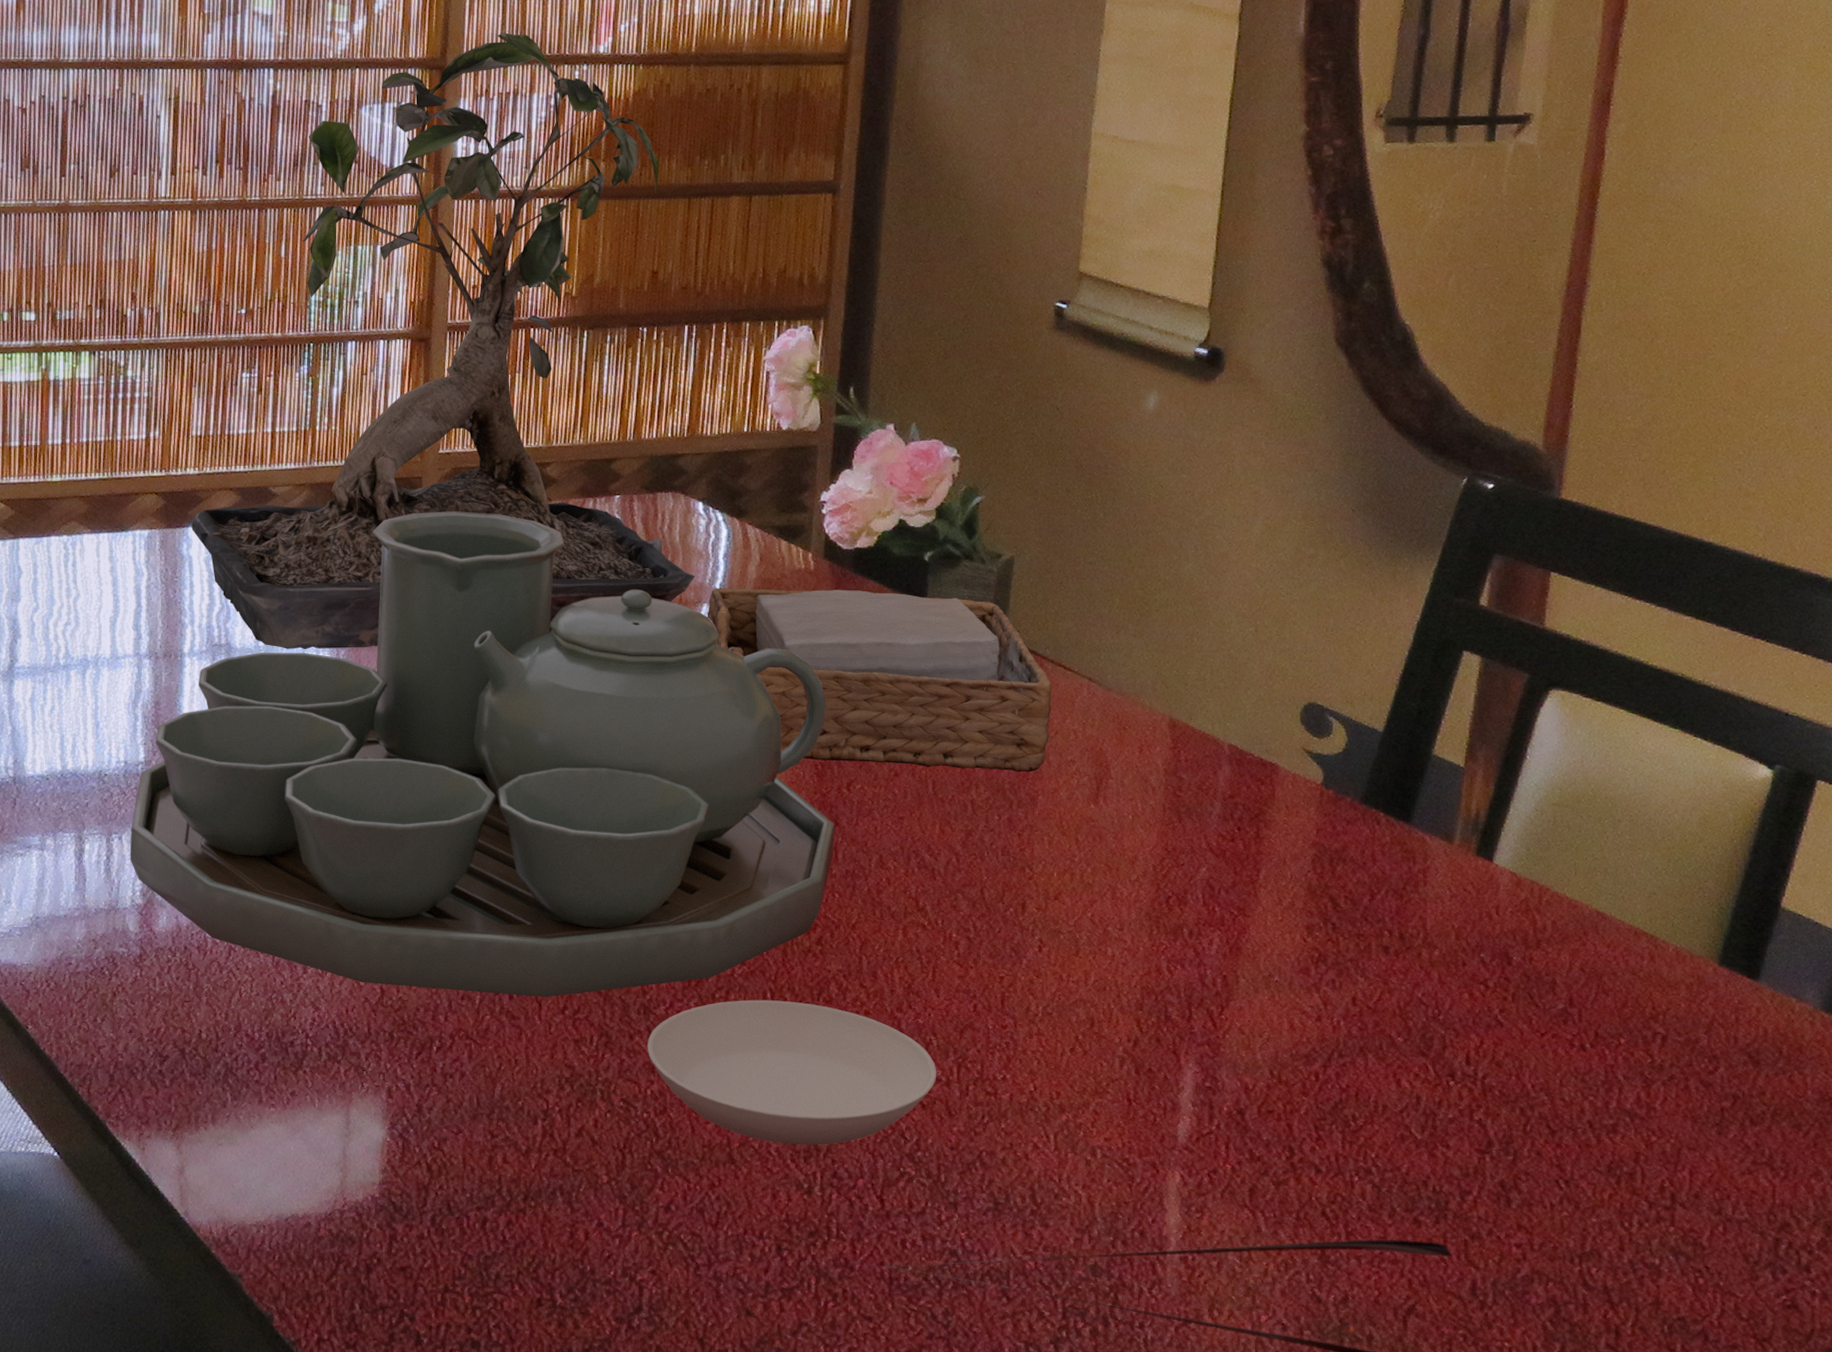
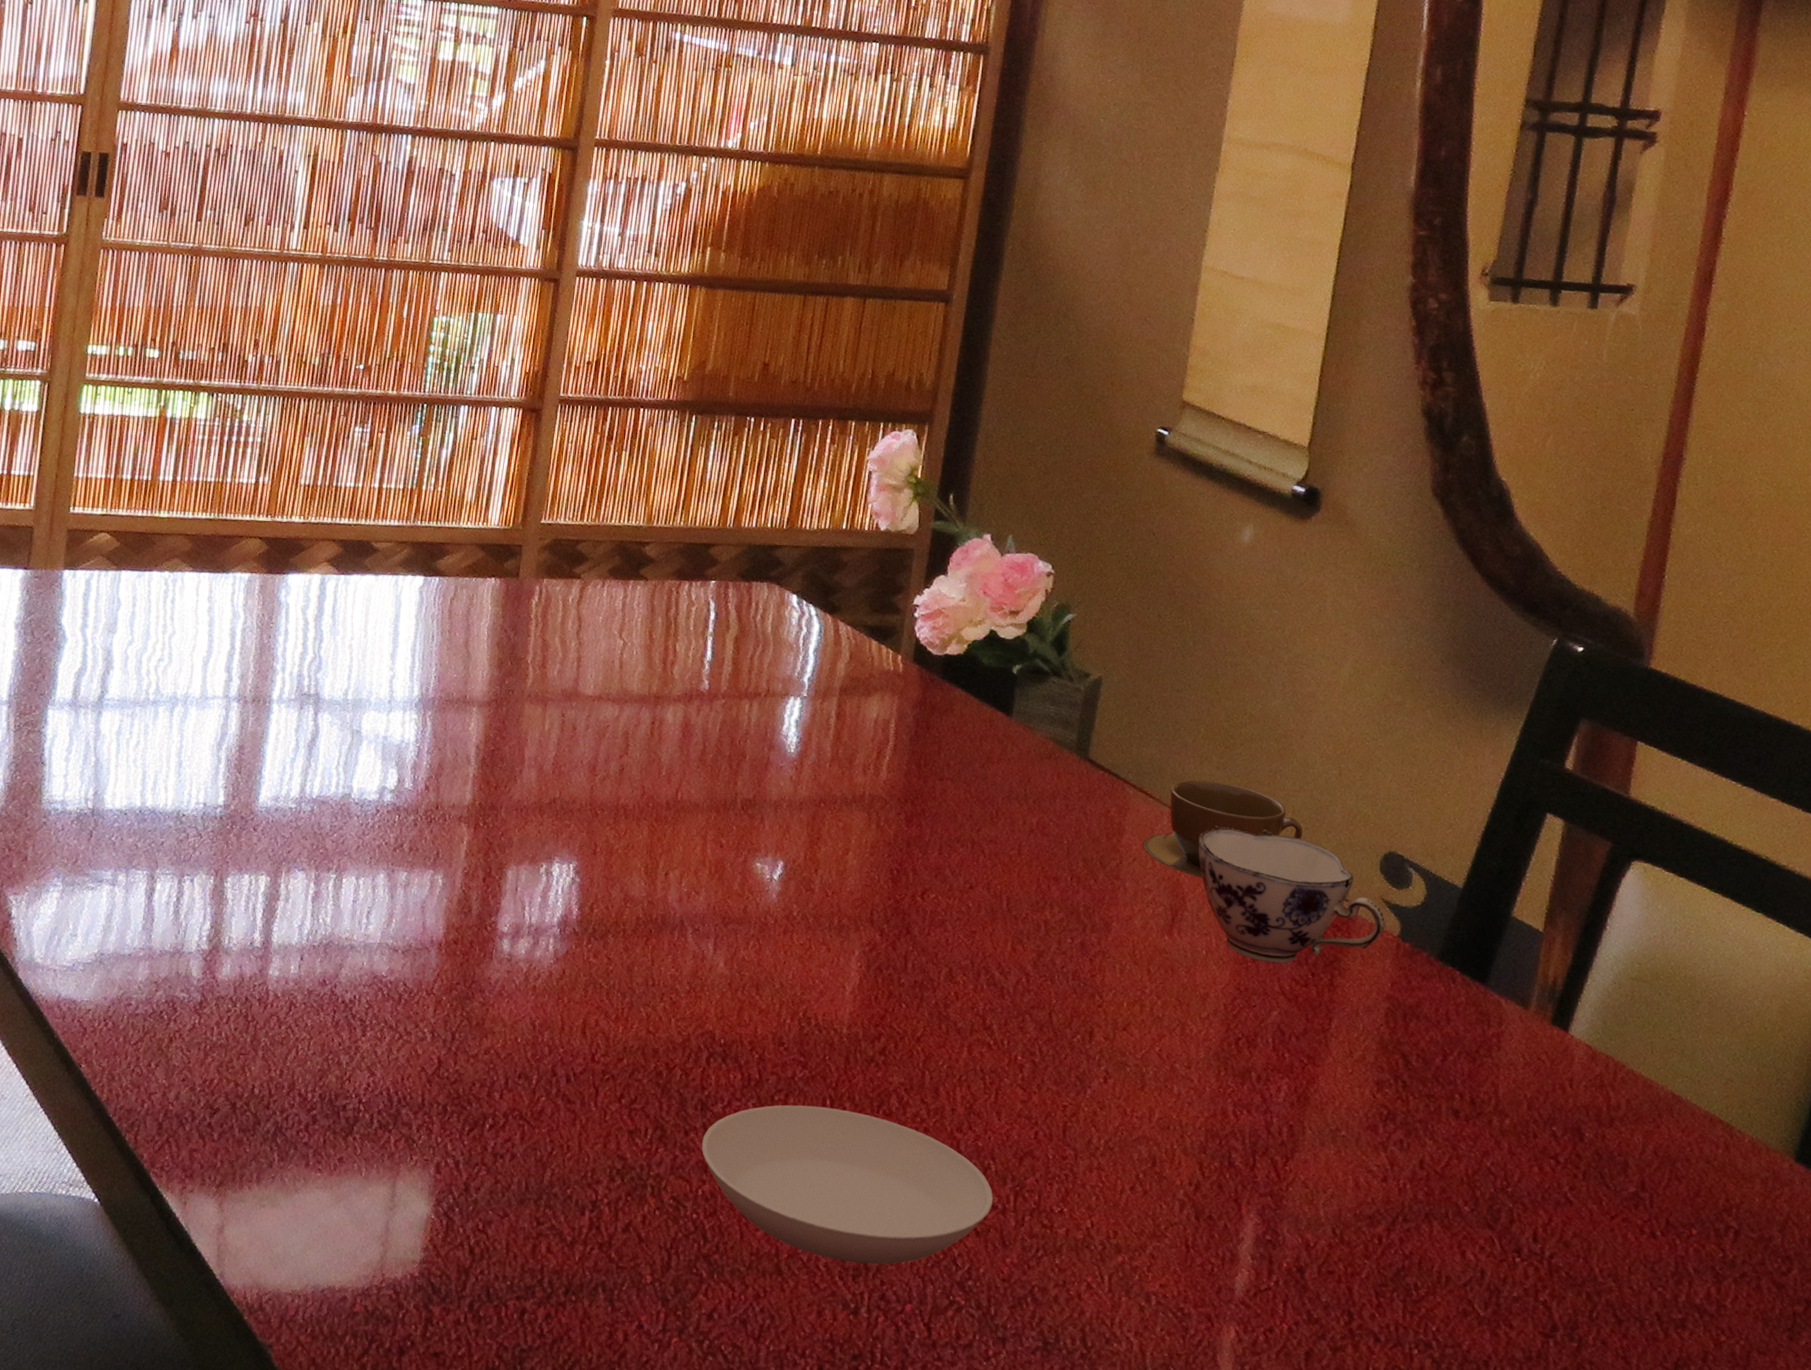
tea set: present [130,511,835,998] -> none [199,580,907,1084]
bonsai tree: present [190,33,696,650] -> none [291,120,785,713]
napkin holder: present [707,587,1052,773] -> none [793,682,1132,897]
teacup: none [1063,649,1222,745] -> present [1142,780,1302,878]
teacup: none [1119,692,1308,821] -> present [1198,825,1386,964]

